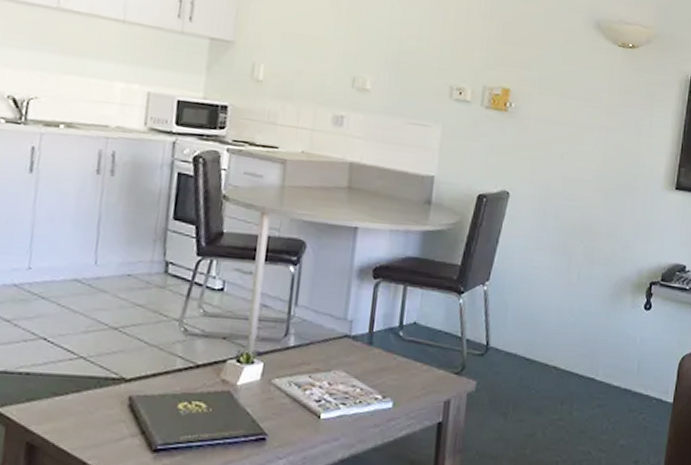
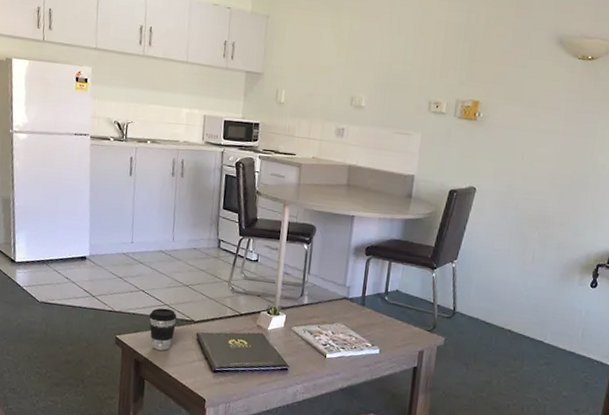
coffee cup: none [53,362,98,426] -> present [149,308,177,351]

